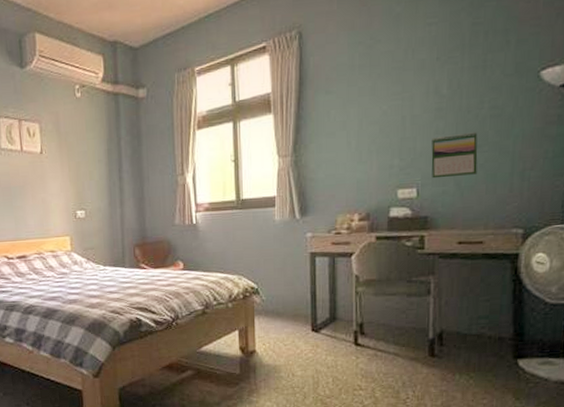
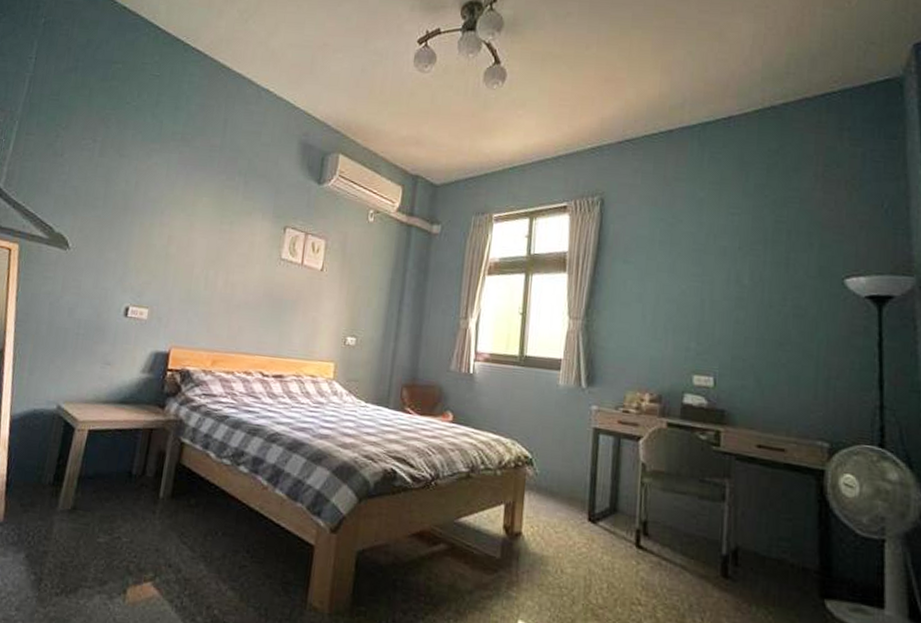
calendar: present [431,132,478,179] -> none [730,326,780,374]

